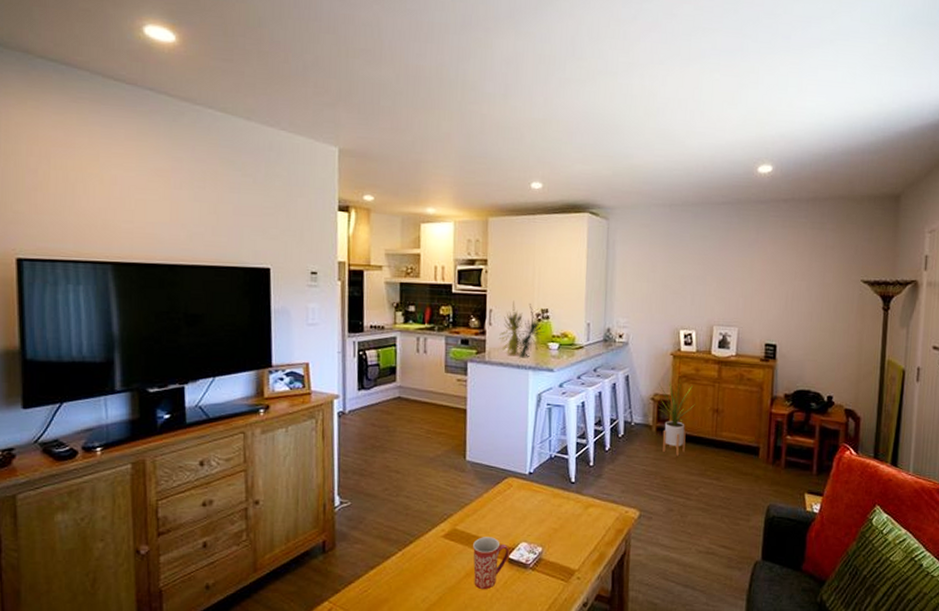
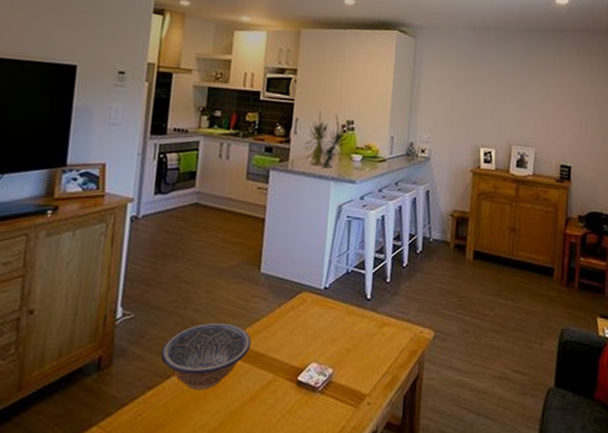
decorative bowl: none [379,508,463,568] -> present [161,322,252,390]
mug: present [473,537,509,589] -> none [258,356,299,414]
house plant: present [657,378,695,456] -> none [456,196,493,275]

